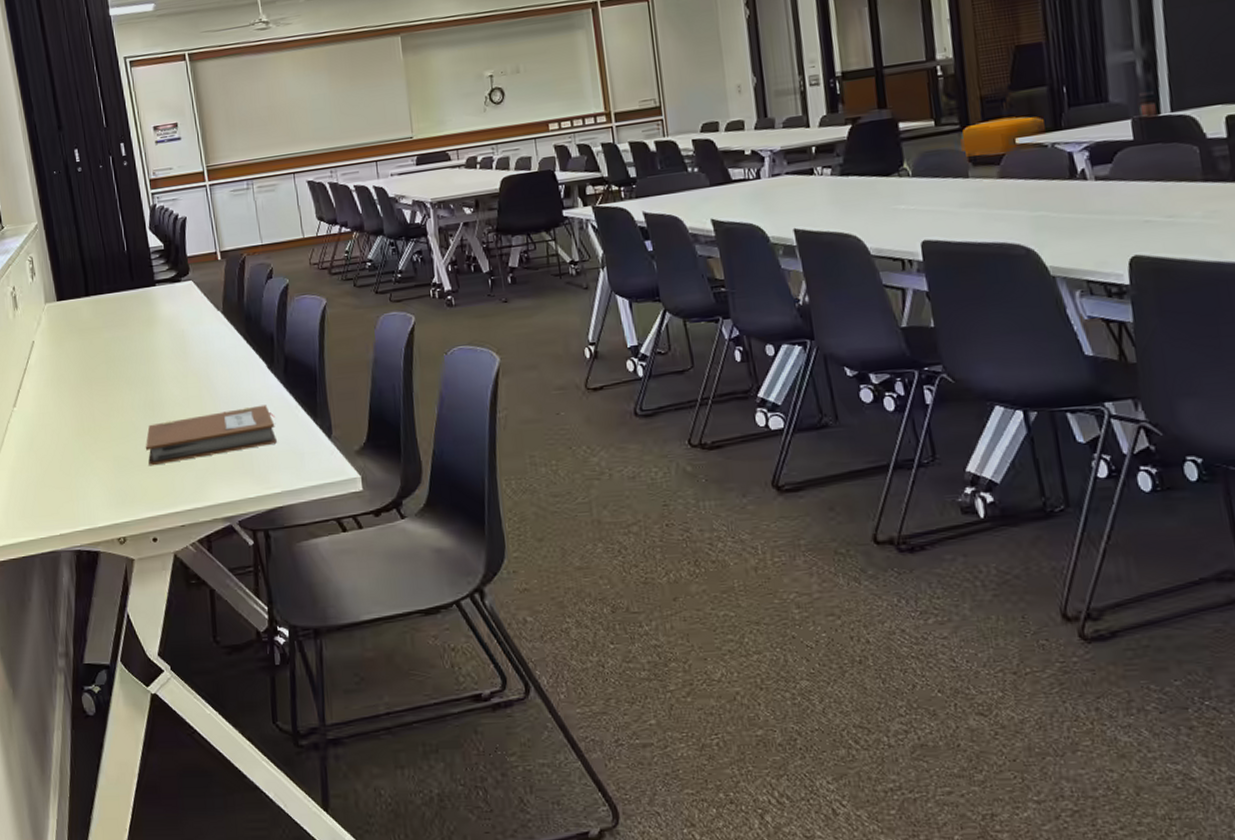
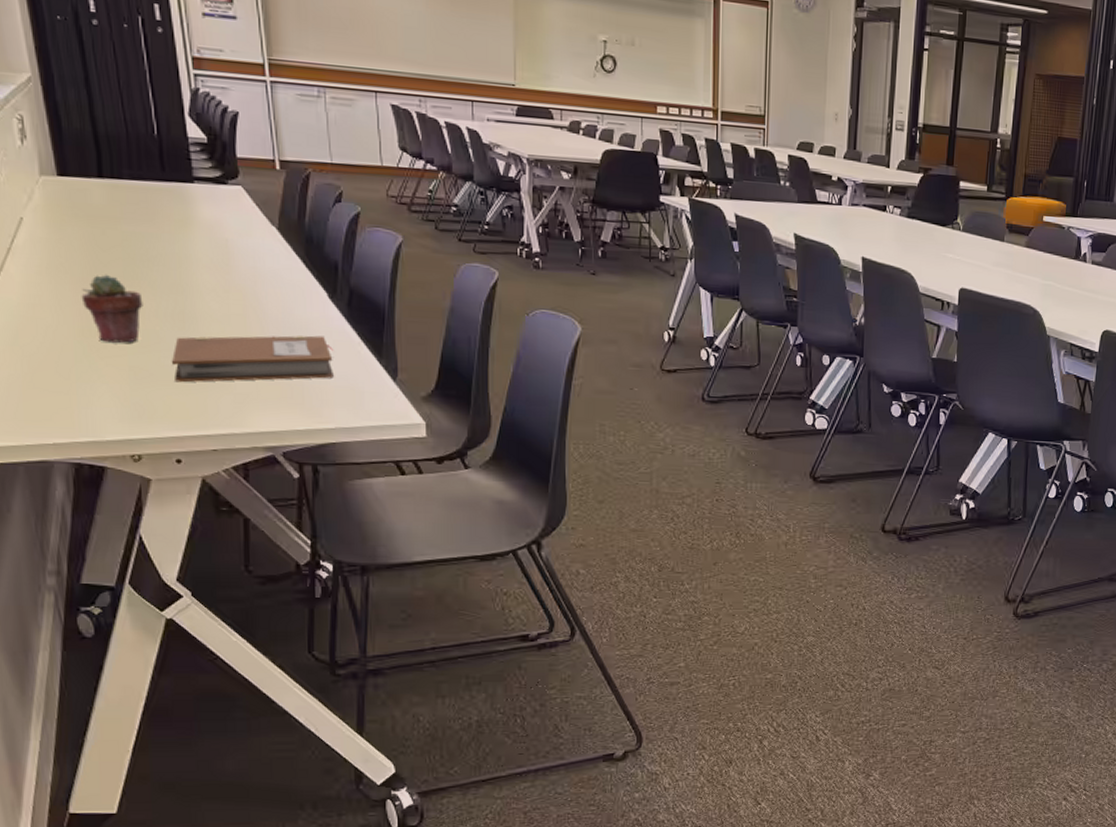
potted succulent: none [76,377,122,438] -> present [81,274,143,343]

